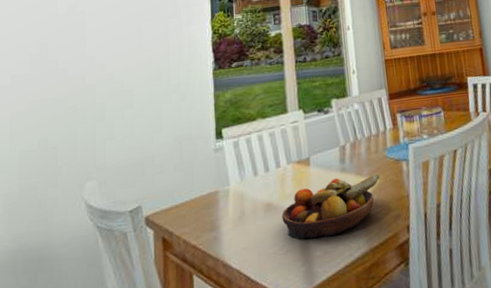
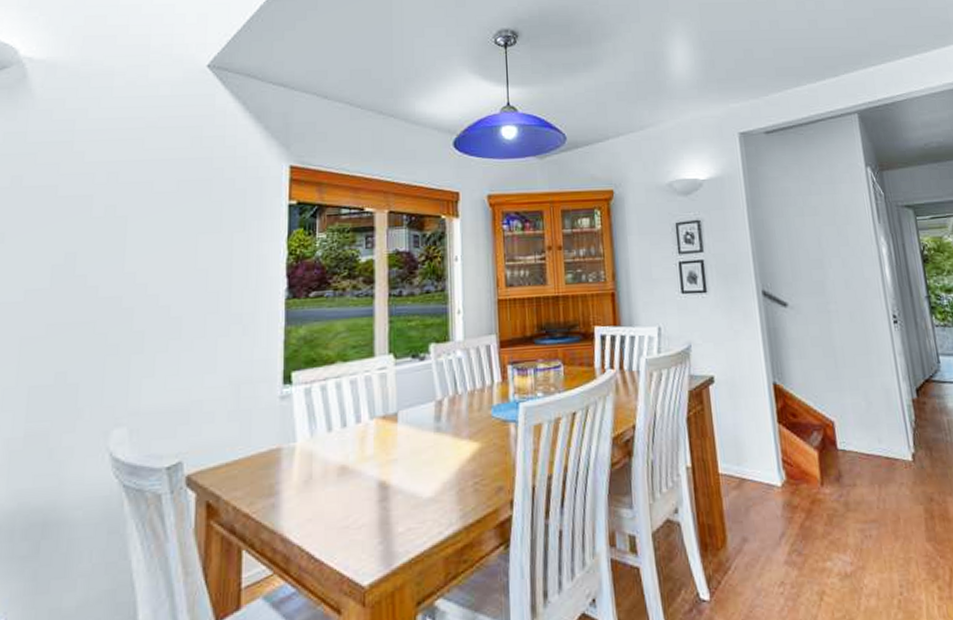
fruit bowl: present [282,174,379,239] -> none [358,437,481,511]

